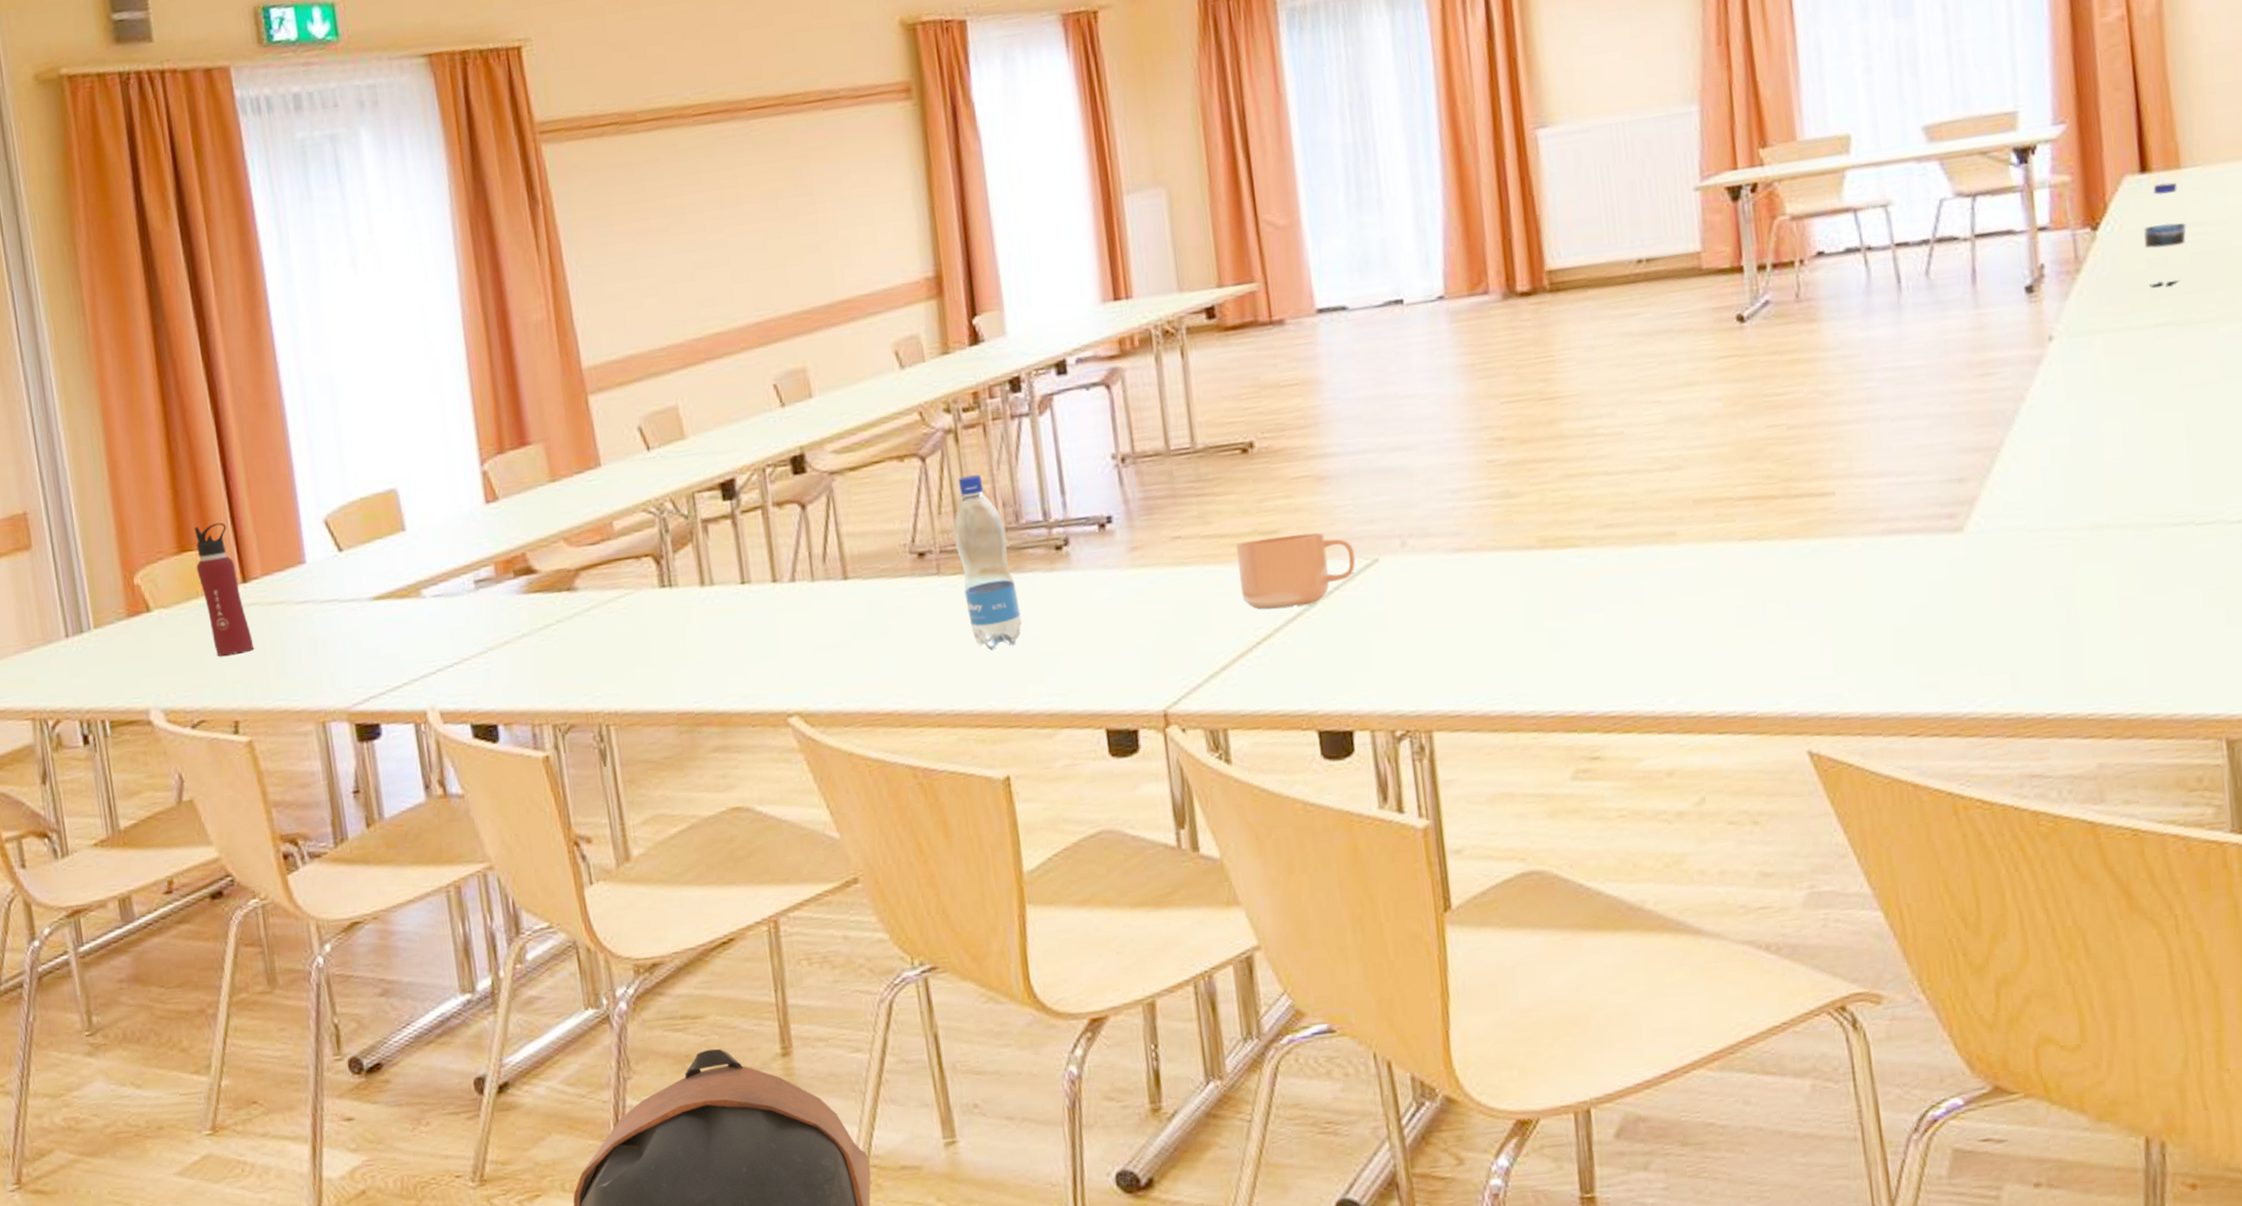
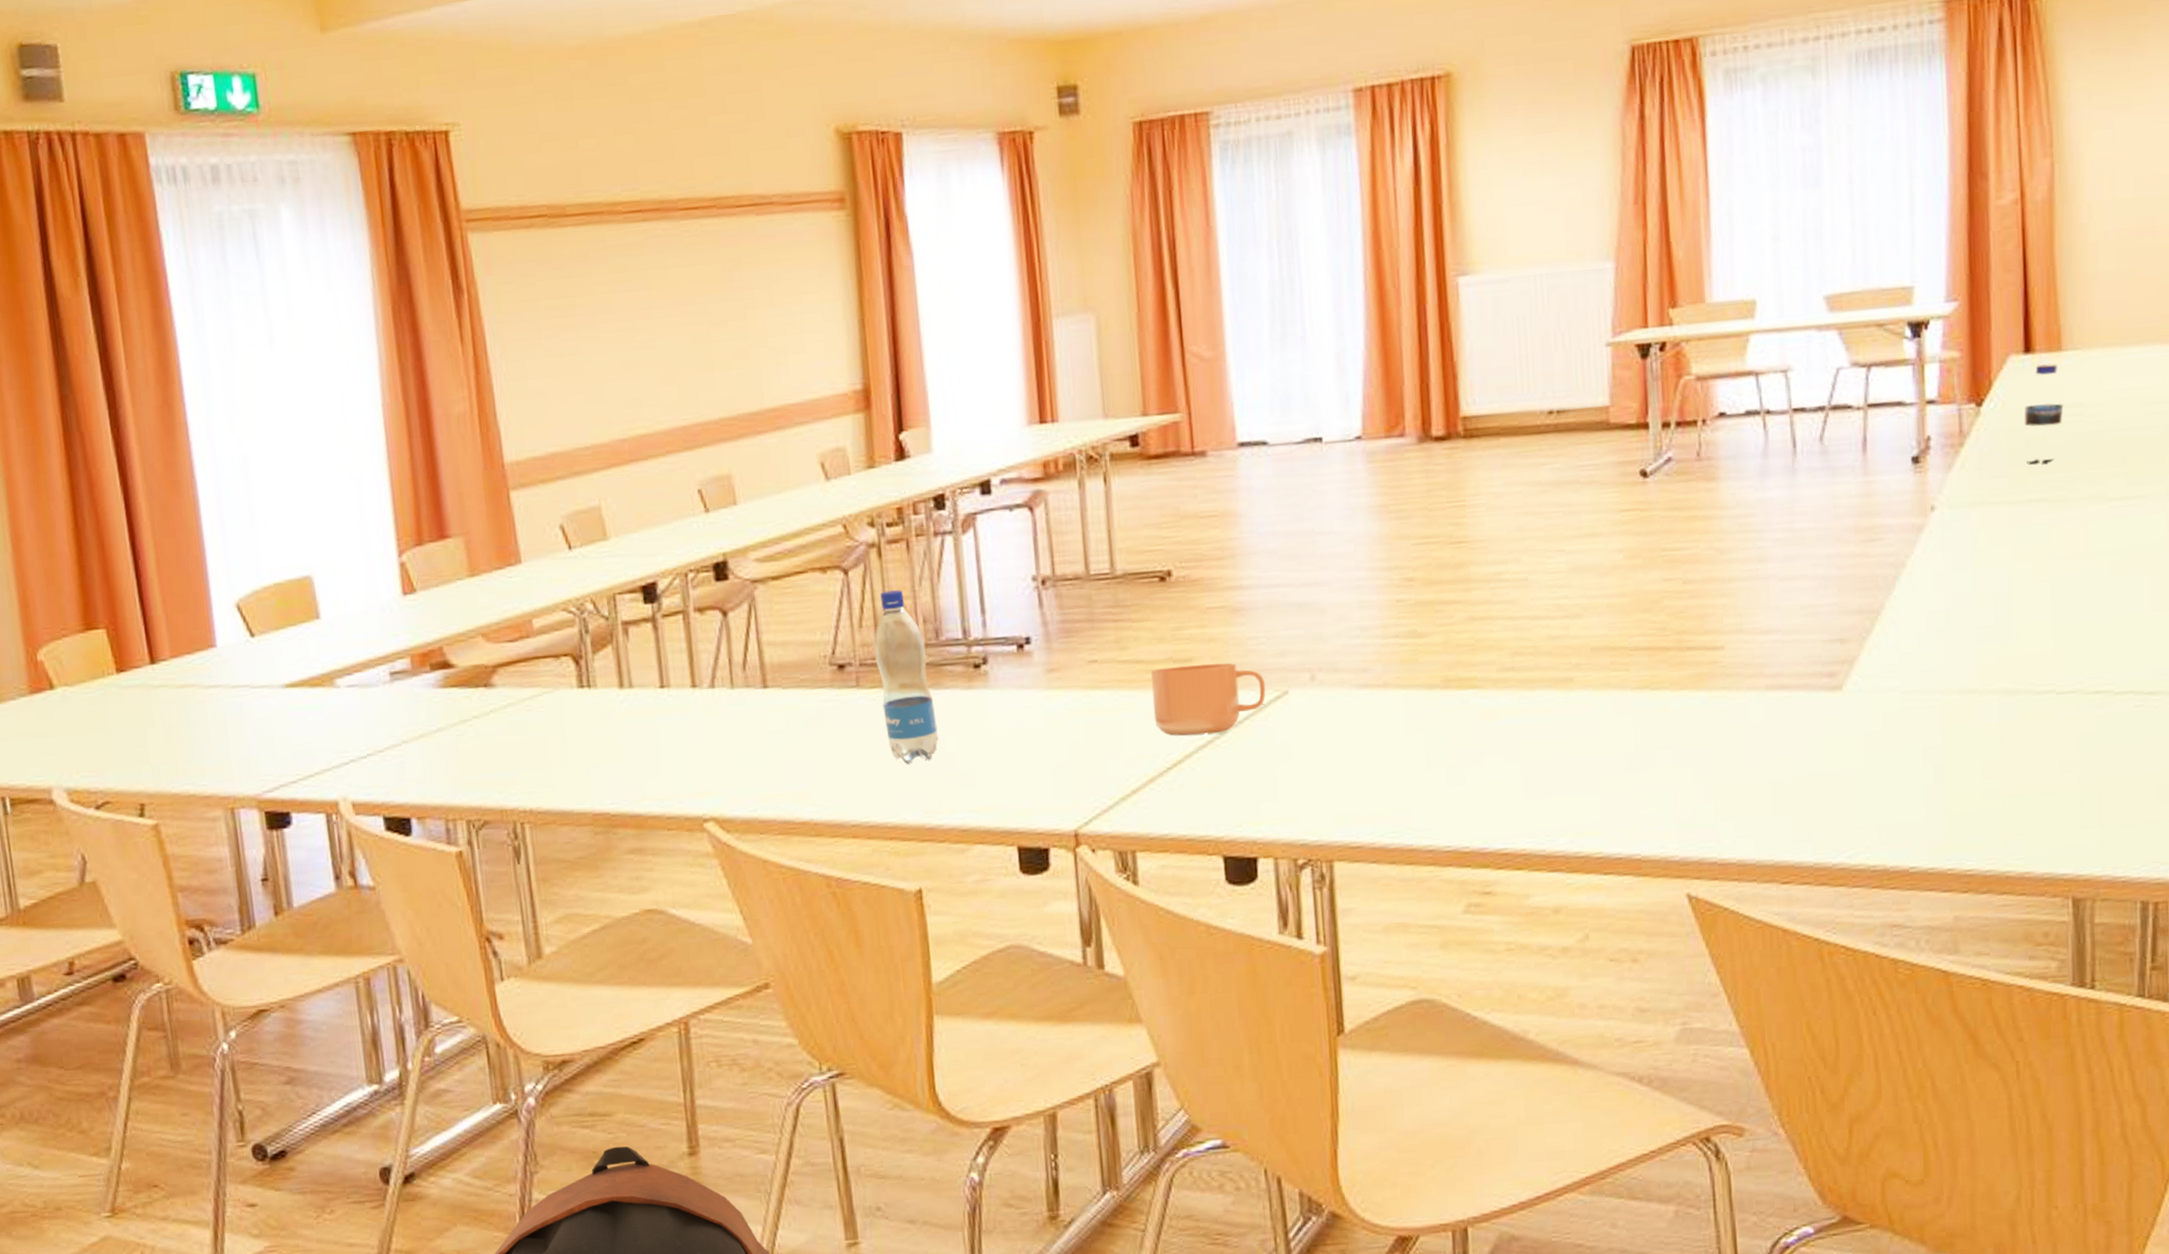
water bottle: present [194,522,254,657] -> none [101,601,162,739]

